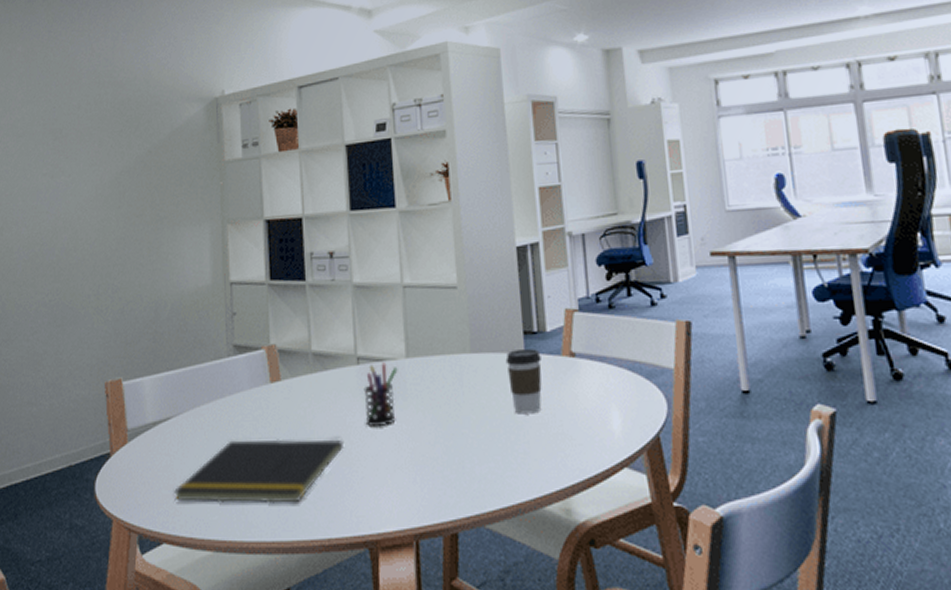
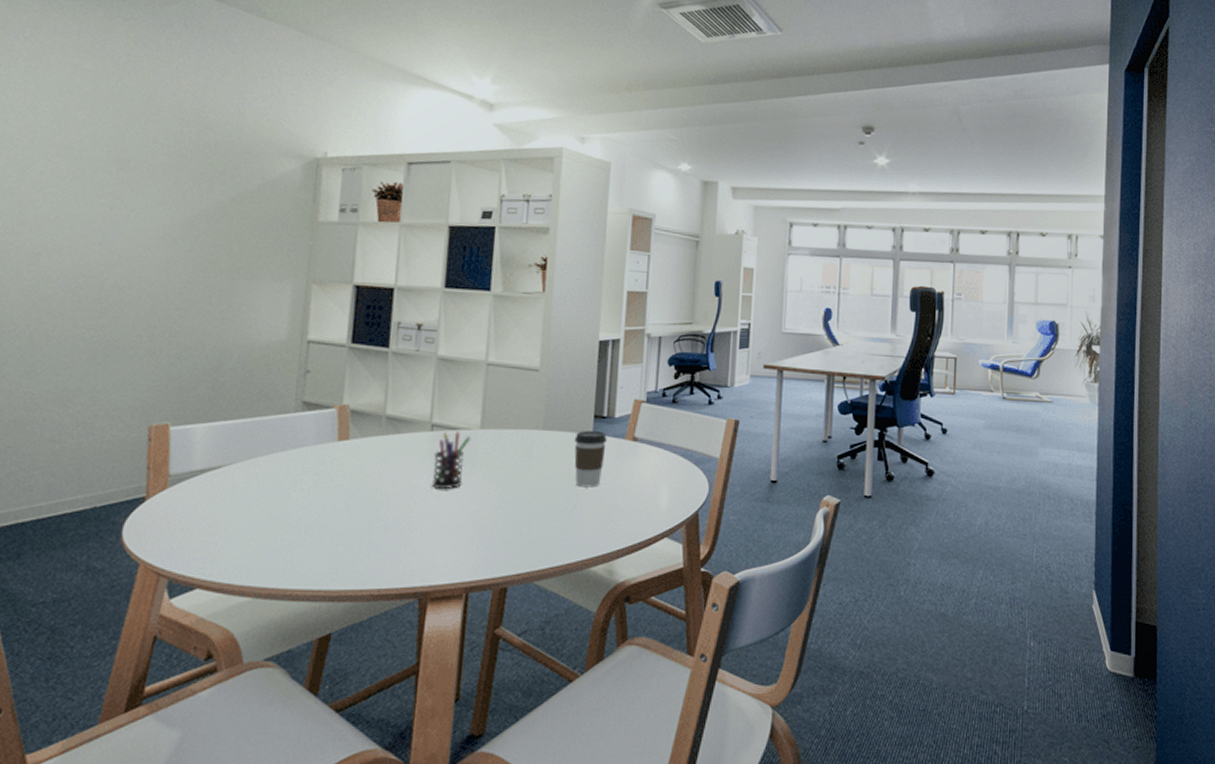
notepad: present [174,439,345,503] -> none [215,492,407,555]

